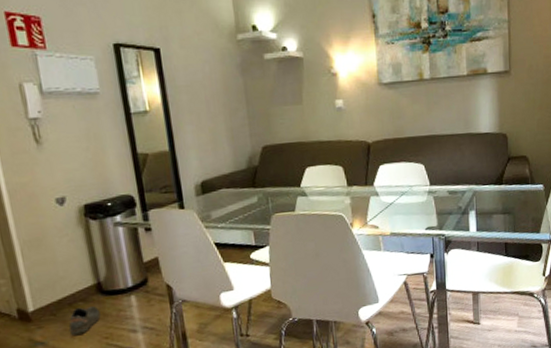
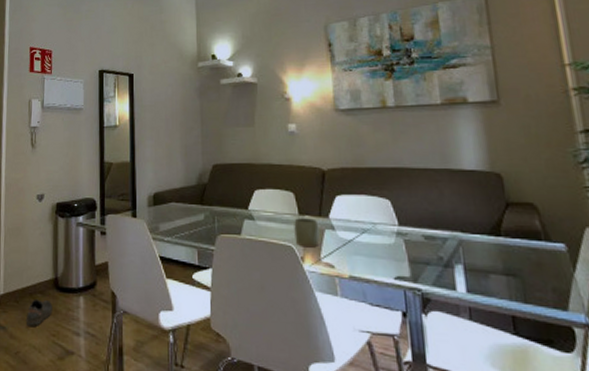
mug: none [343,188,366,214] -> present [294,218,320,248]

